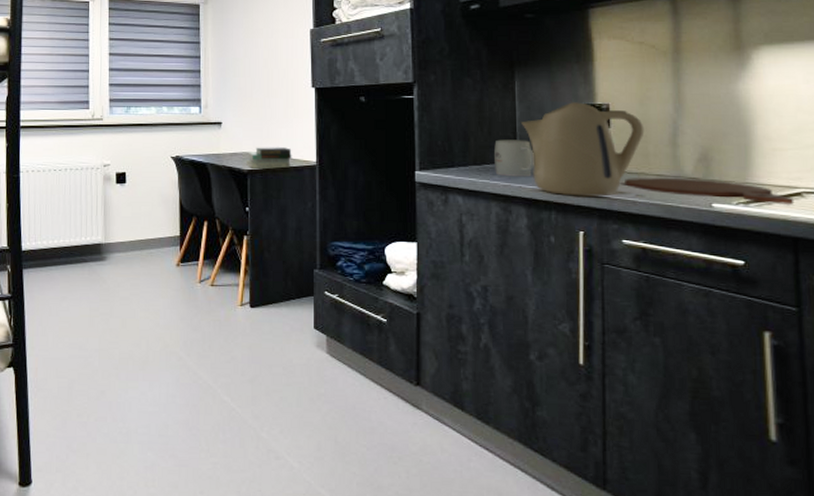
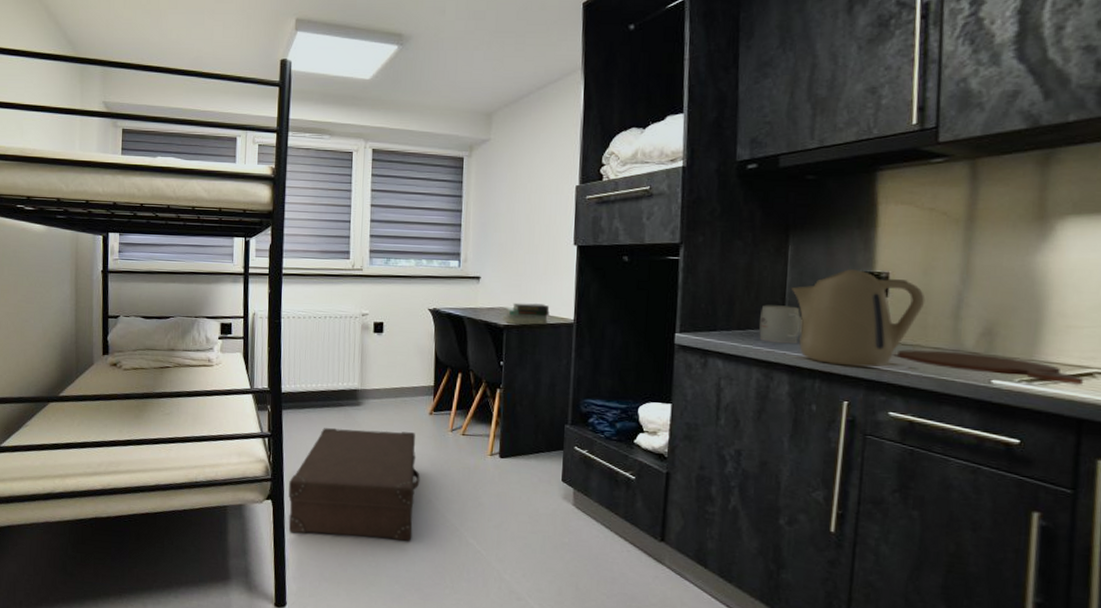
suitcase: none [32,285,170,403] -> present [288,427,420,541]

